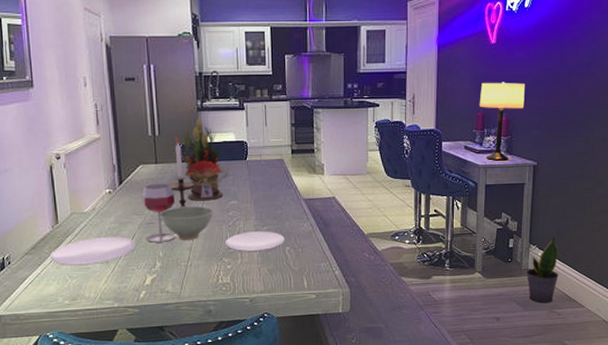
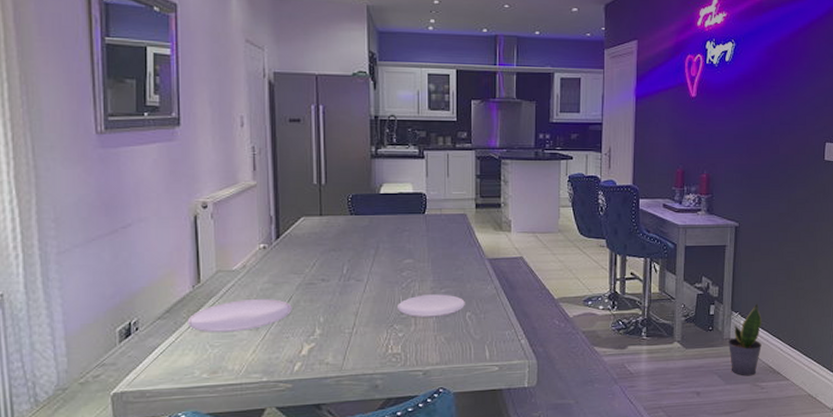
wineglass: present [142,183,175,243] -> none [302,238,340,306]
bowl: present [160,206,213,240] -> none [323,265,385,304]
candlestick: present [169,136,195,208] -> none [334,185,365,267]
flower arrangement: present [180,118,229,201] -> none [349,166,404,259]
table lamp: present [479,82,525,161] -> none [678,137,726,221]

